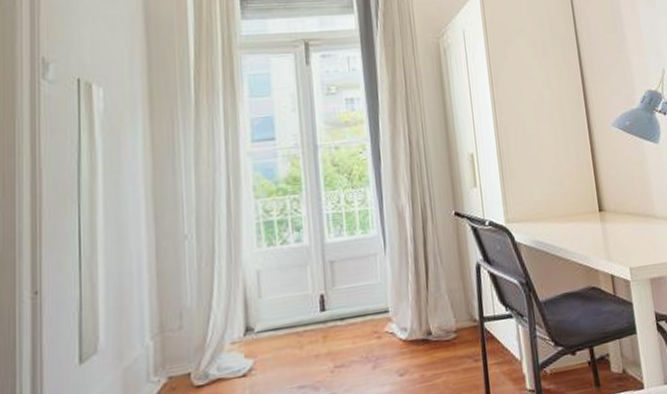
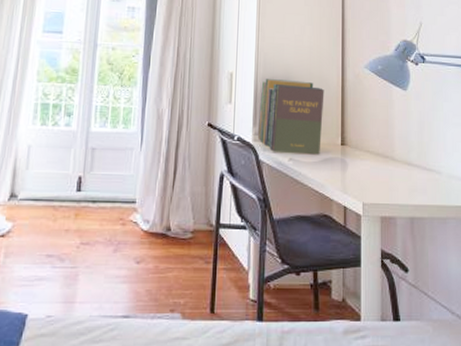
books: none [506,150,579,231] -> present [258,79,325,155]

